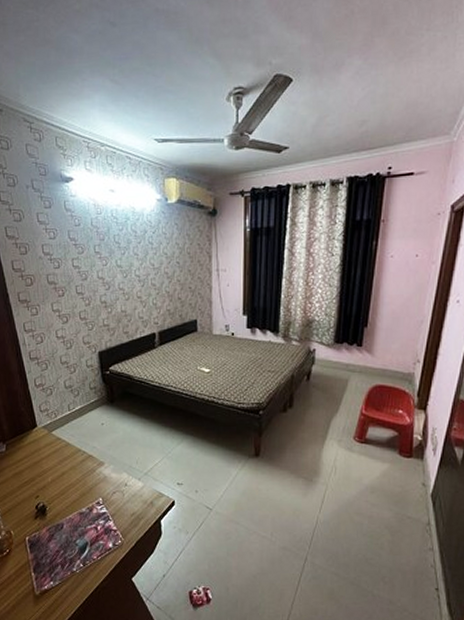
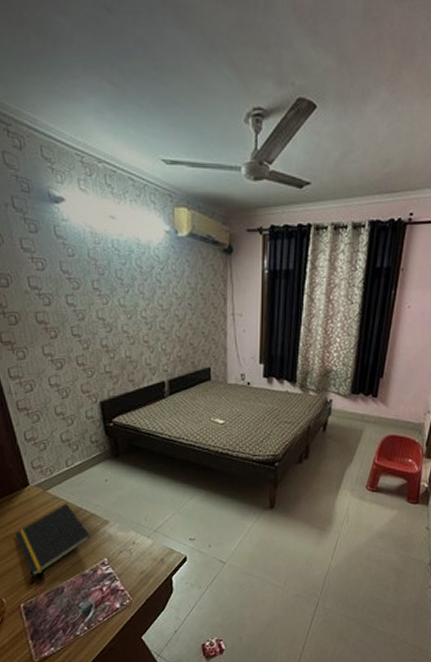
notepad: none [24,444,88,512] -> present [15,503,91,576]

